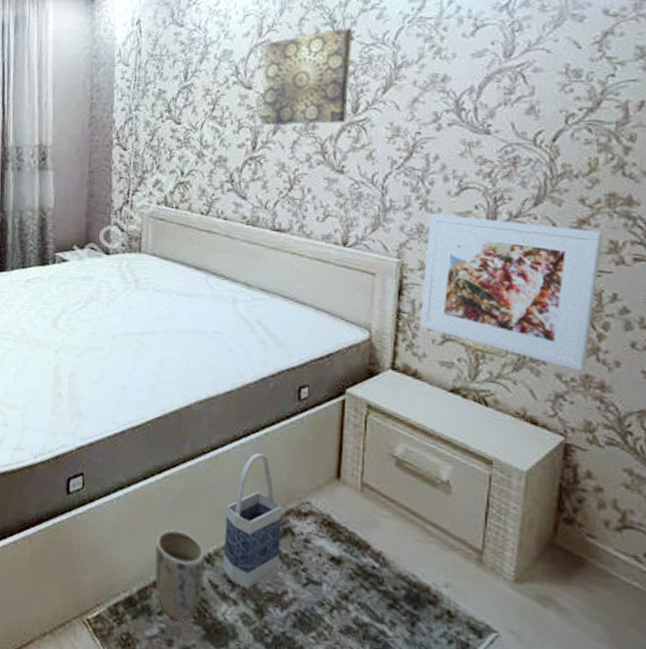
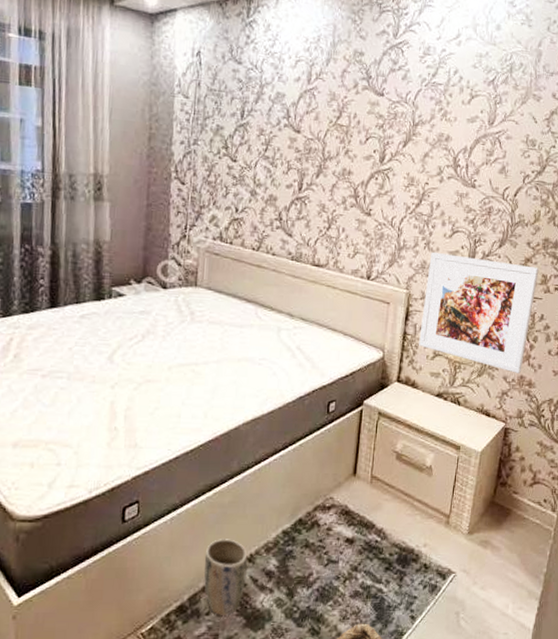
bag: present [223,453,282,589] -> none [262,462,311,578]
wall art: present [260,28,353,126] -> none [306,84,384,171]

